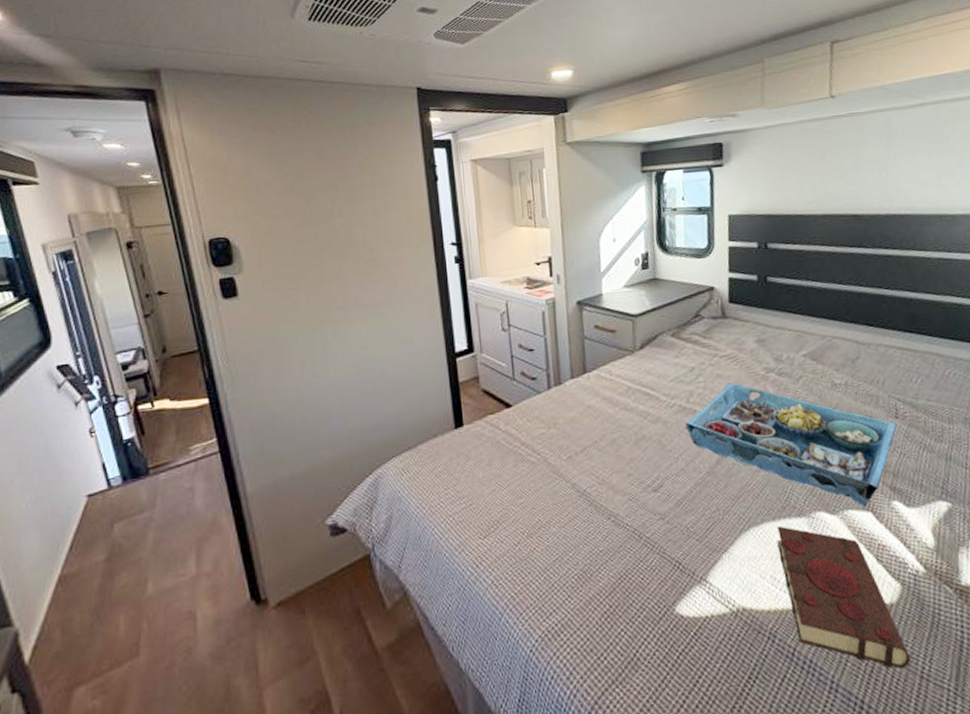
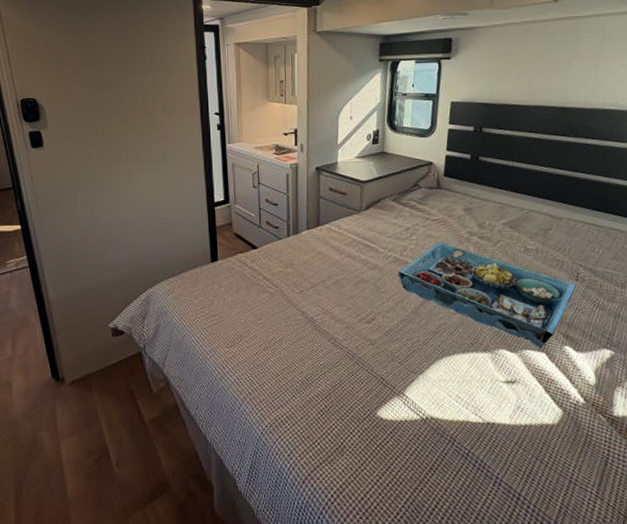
book: present [777,525,911,669] -> none [464,357,563,474]

